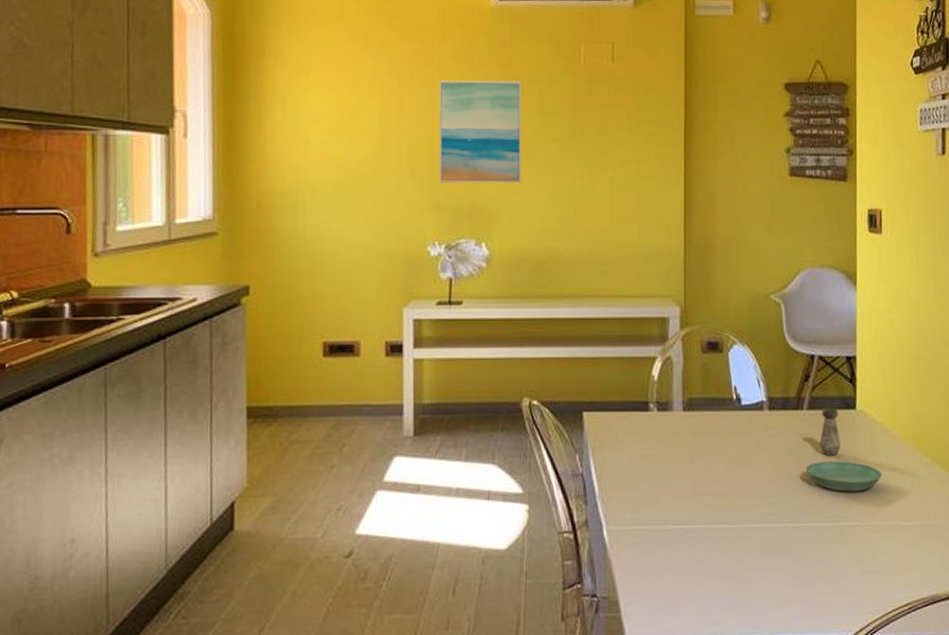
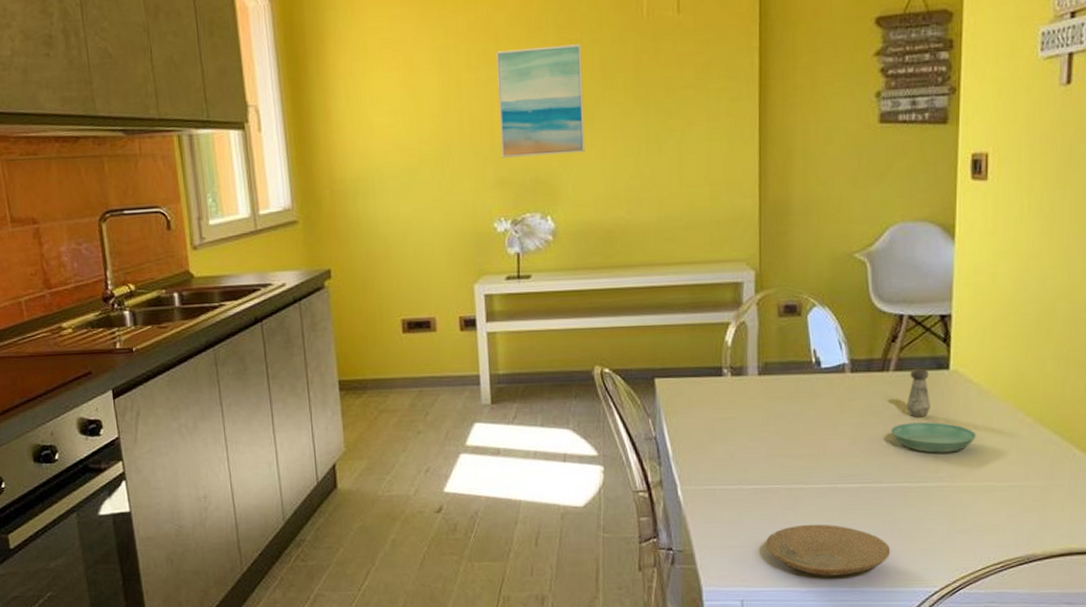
plate: none [689,566,809,622] -> present [765,524,891,576]

